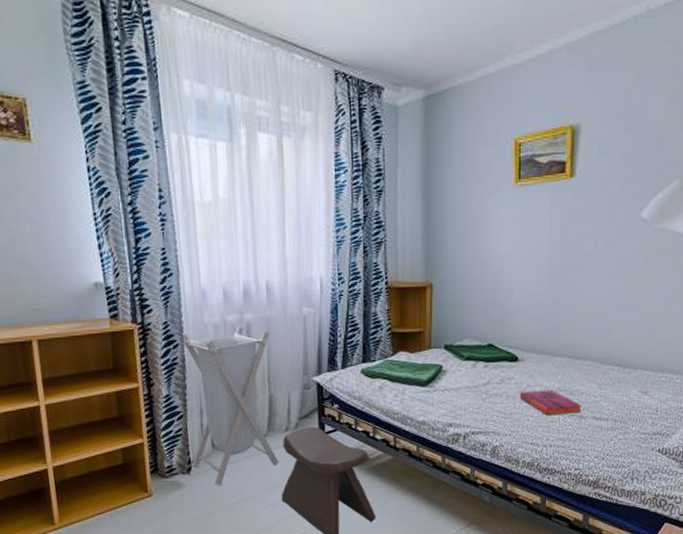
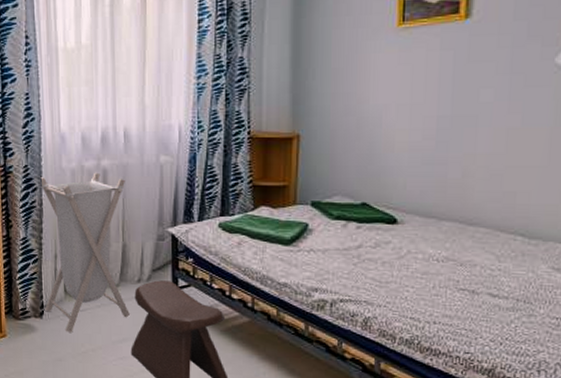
hardback book: present [519,390,582,416] -> none [397,258,475,288]

